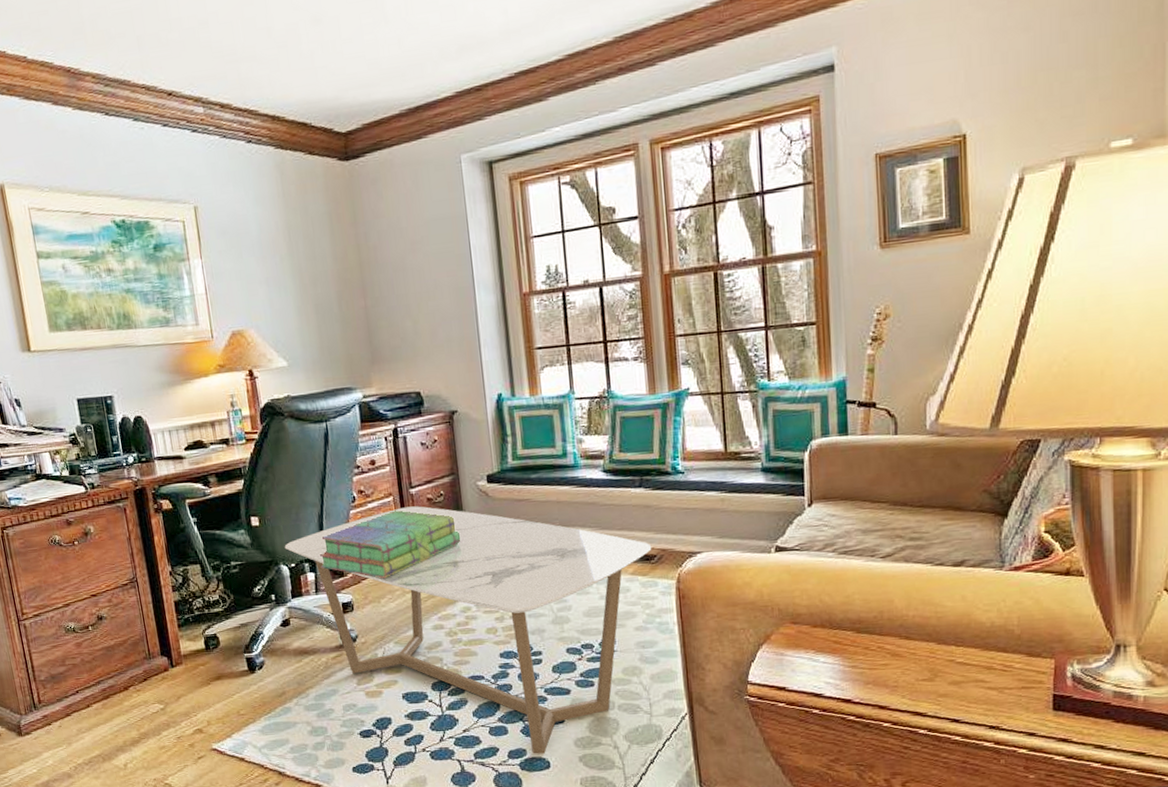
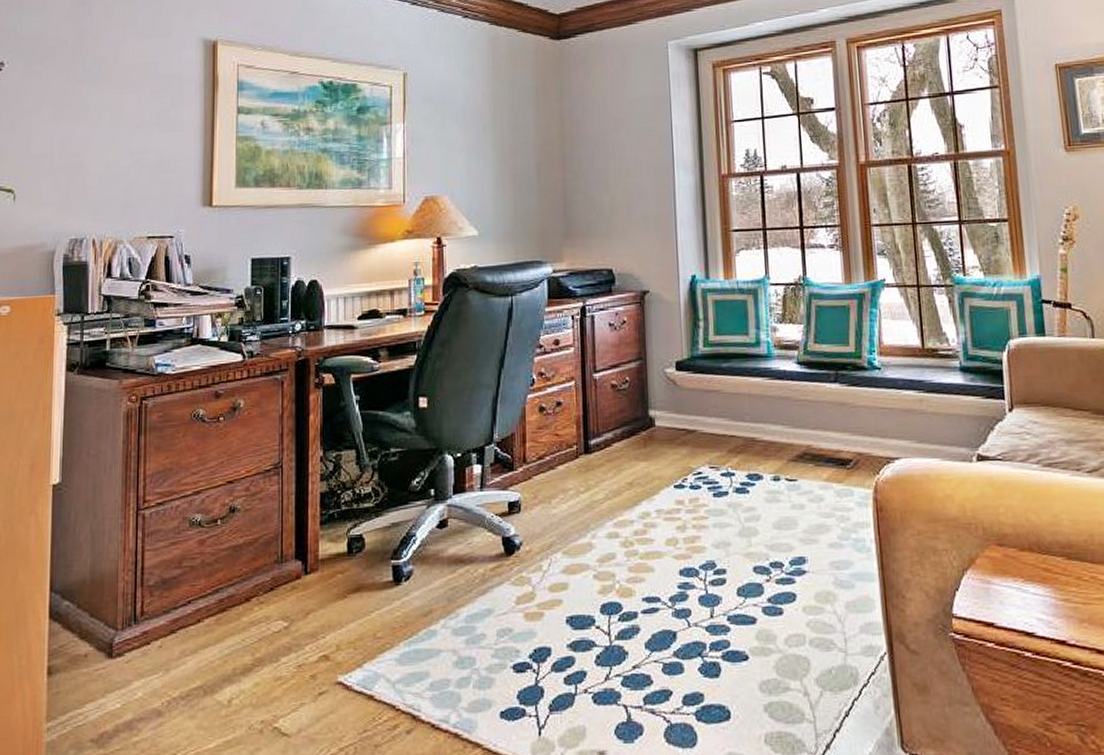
coffee table: present [284,506,652,754] -> none [452,393,848,700]
stack of books: present [320,510,461,579] -> none [489,396,645,475]

